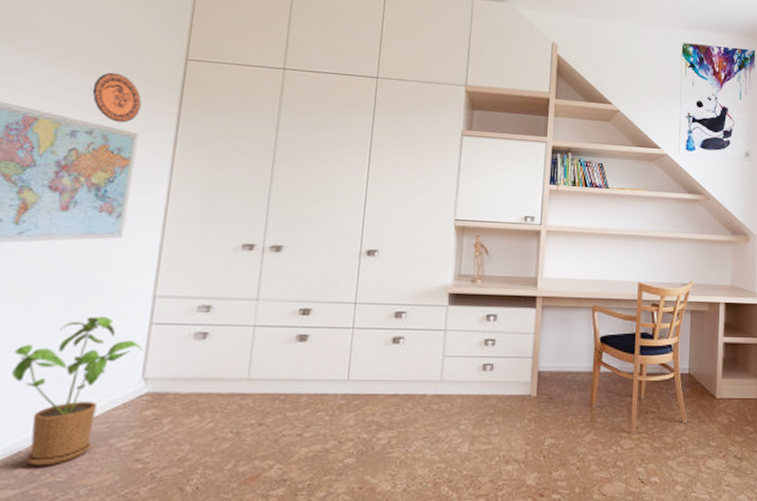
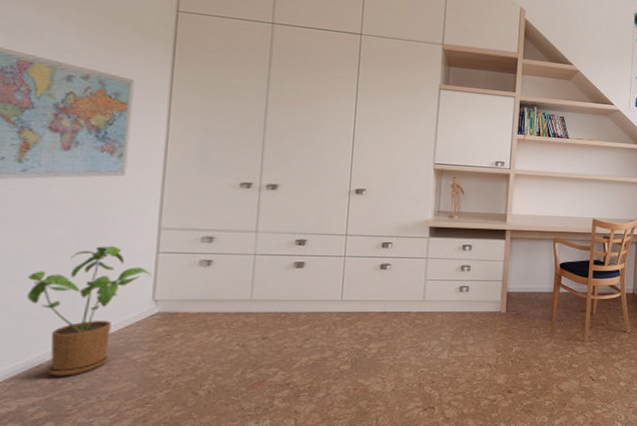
decorative plate: present [92,72,142,123] -> none [85,20,135,70]

